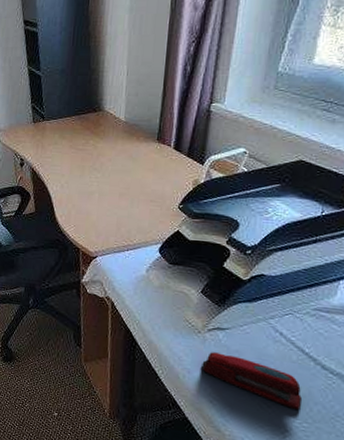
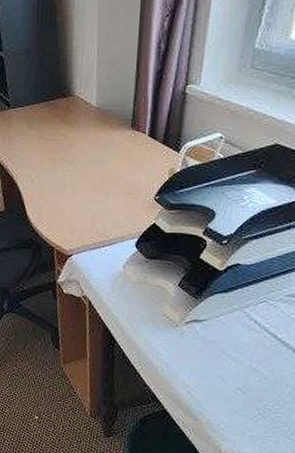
stapler: present [202,352,303,411] -> none [180,344,275,394]

